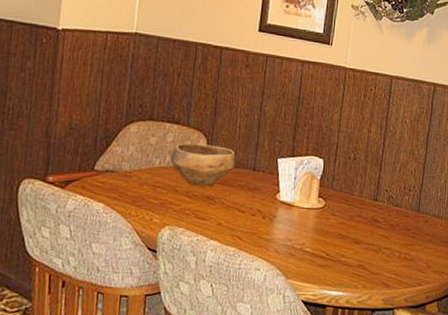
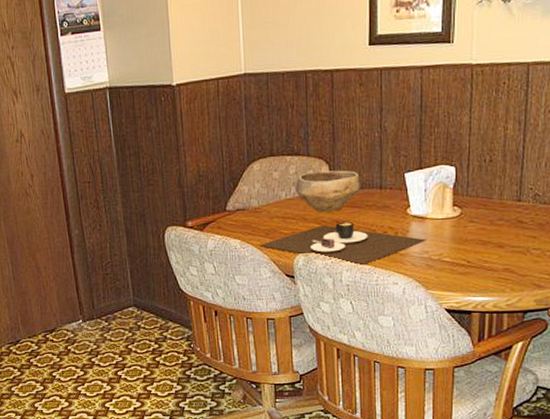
place setting: none [124,198,291,247] -> present [260,221,426,266]

